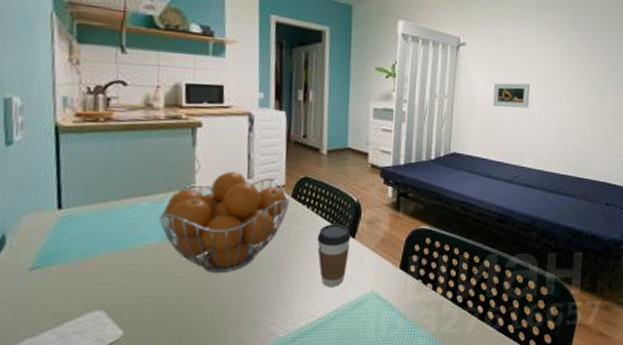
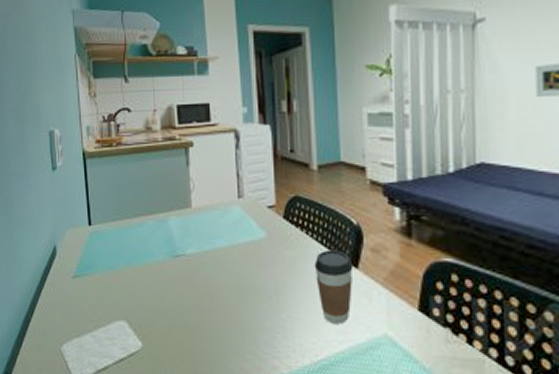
fruit basket: present [158,171,290,274] -> none [163,190,282,296]

